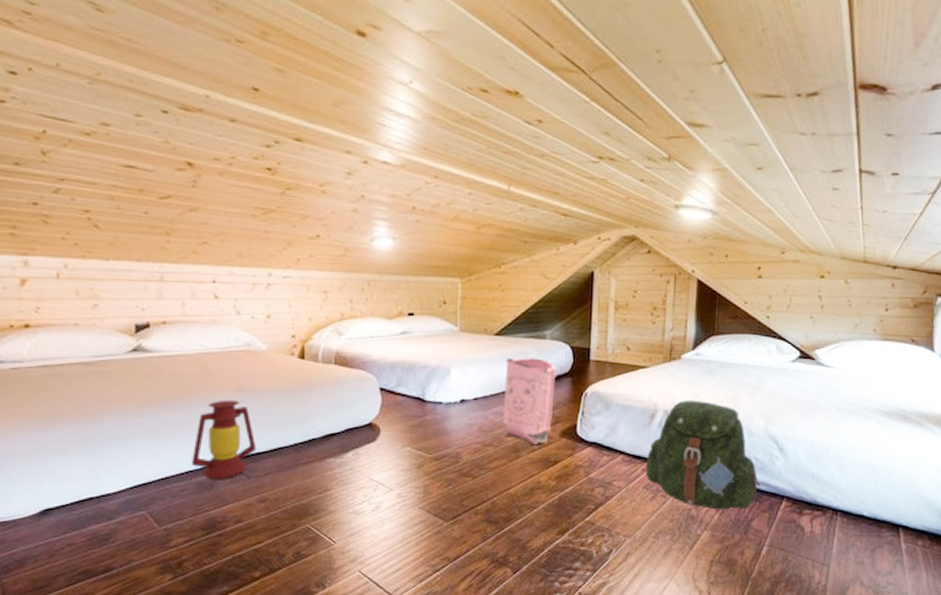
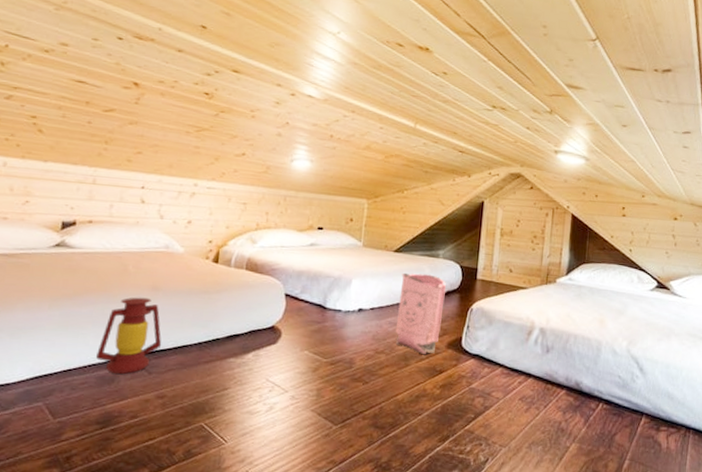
backpack: present [645,400,761,510] -> none [521,319,623,424]

